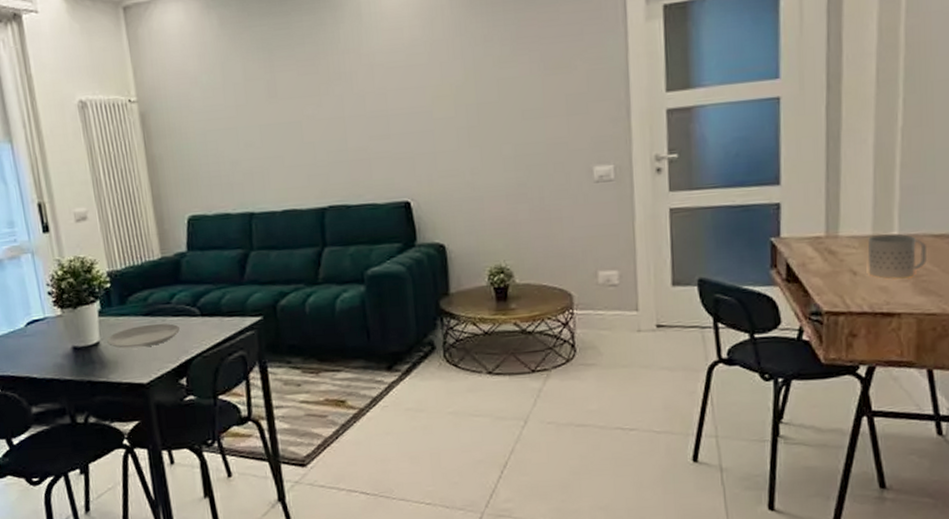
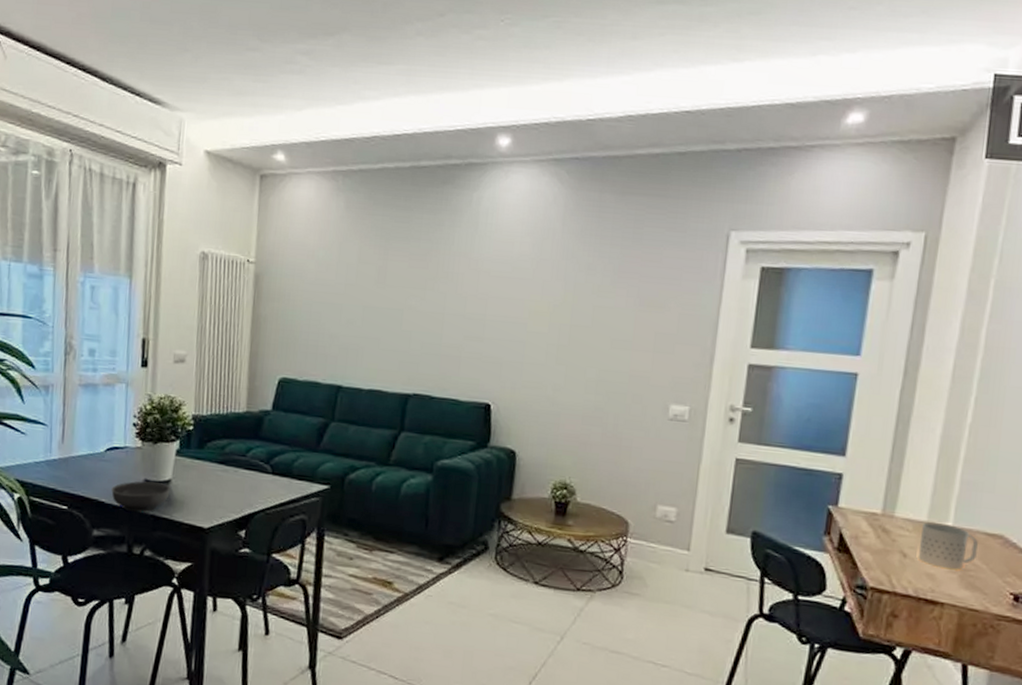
bowl: none [41,347,101,382] -> present [111,481,170,512]
plate: present [106,323,180,350] -> none [177,472,249,494]

